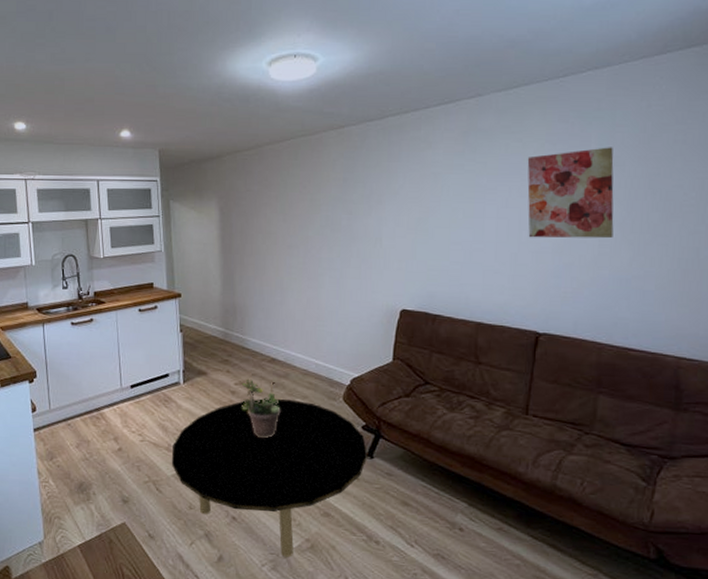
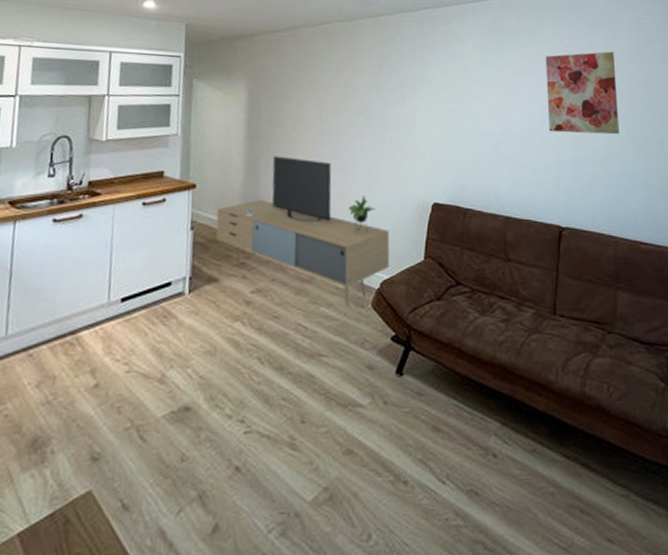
coffee table: present [171,398,368,557] -> none [163,308,398,516]
media console: none [200,268,359,399] -> present [215,156,390,307]
potted plant: present [242,378,281,439] -> none [257,285,302,359]

